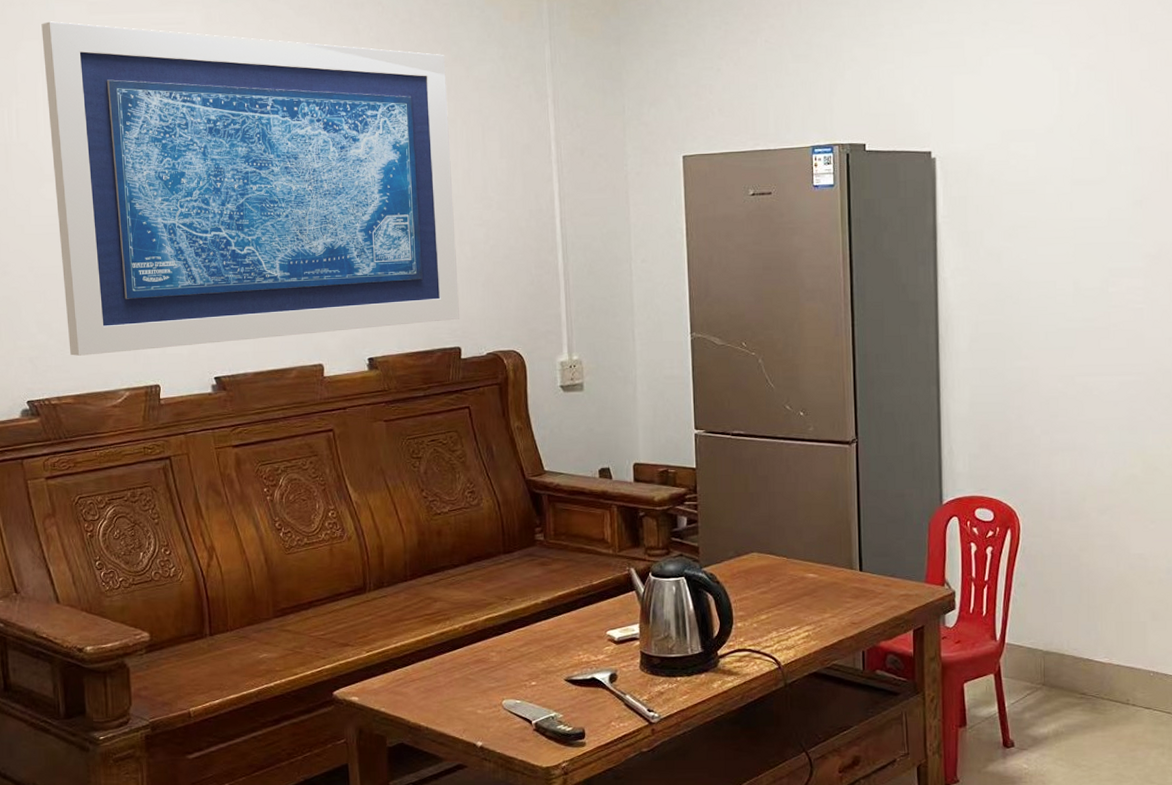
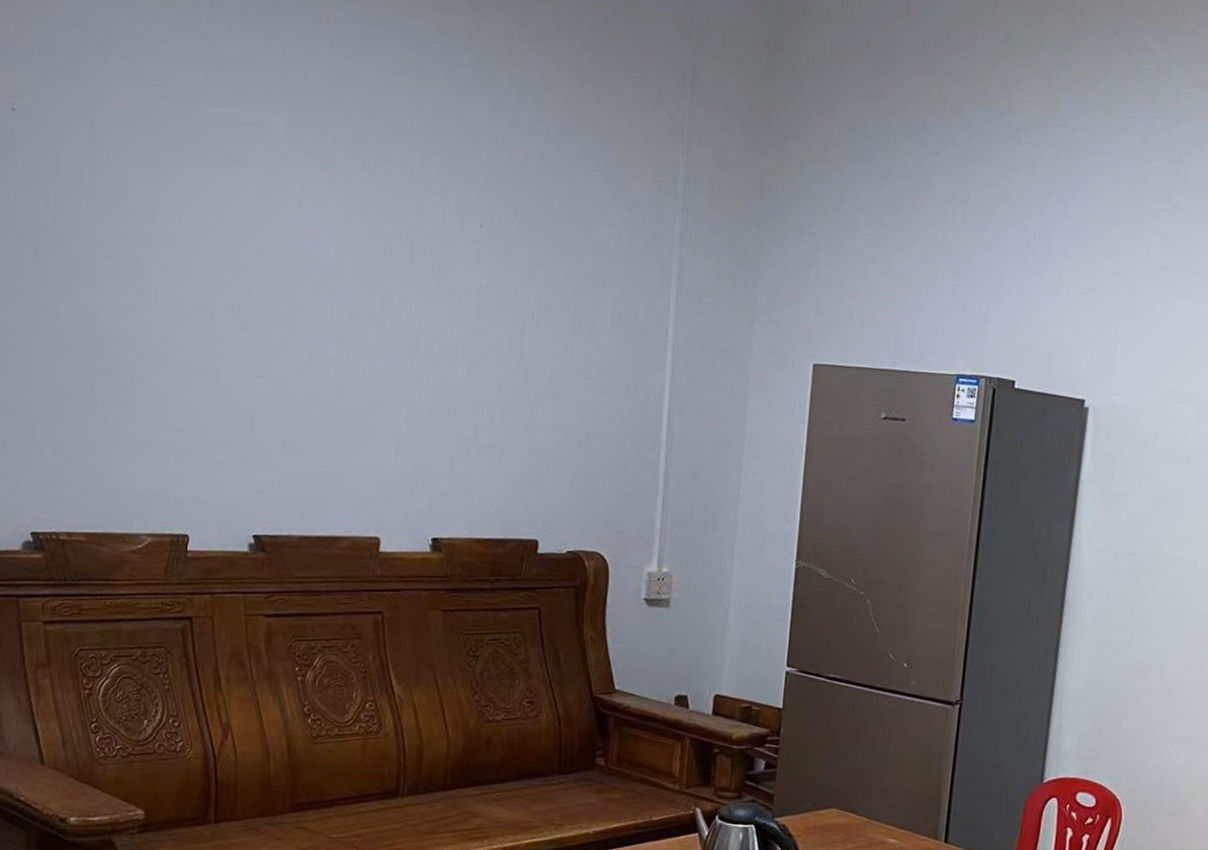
wall art: present [41,21,459,356] -> none [87,99,561,509]

